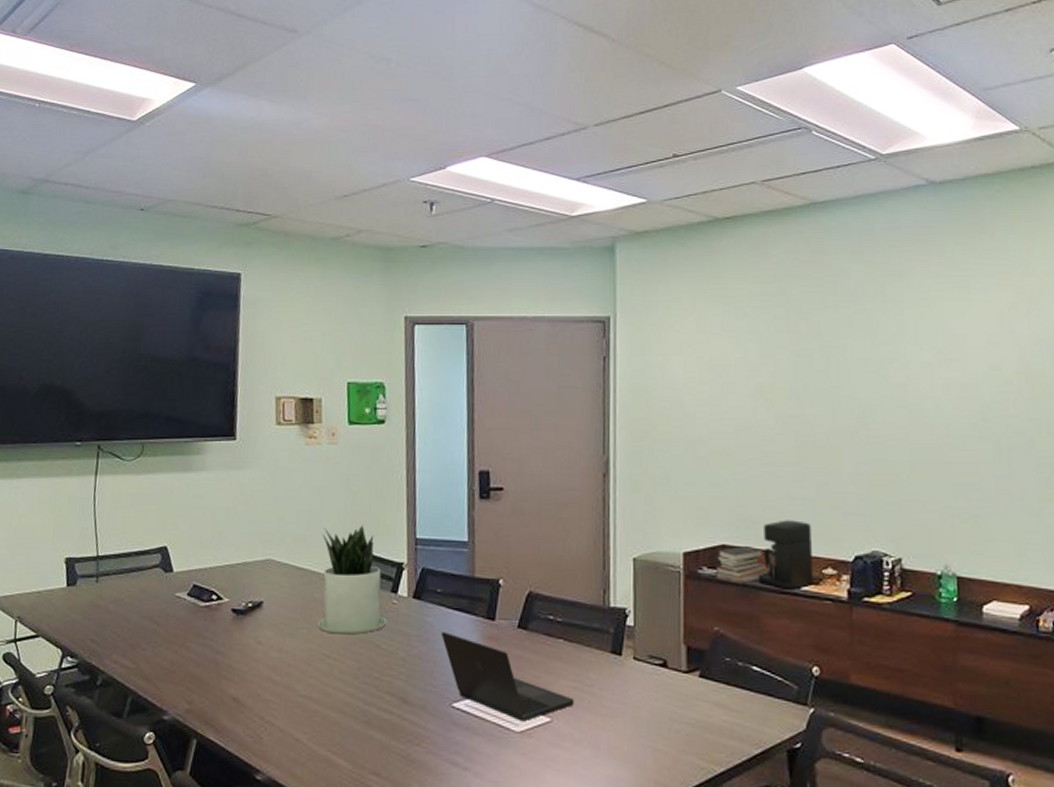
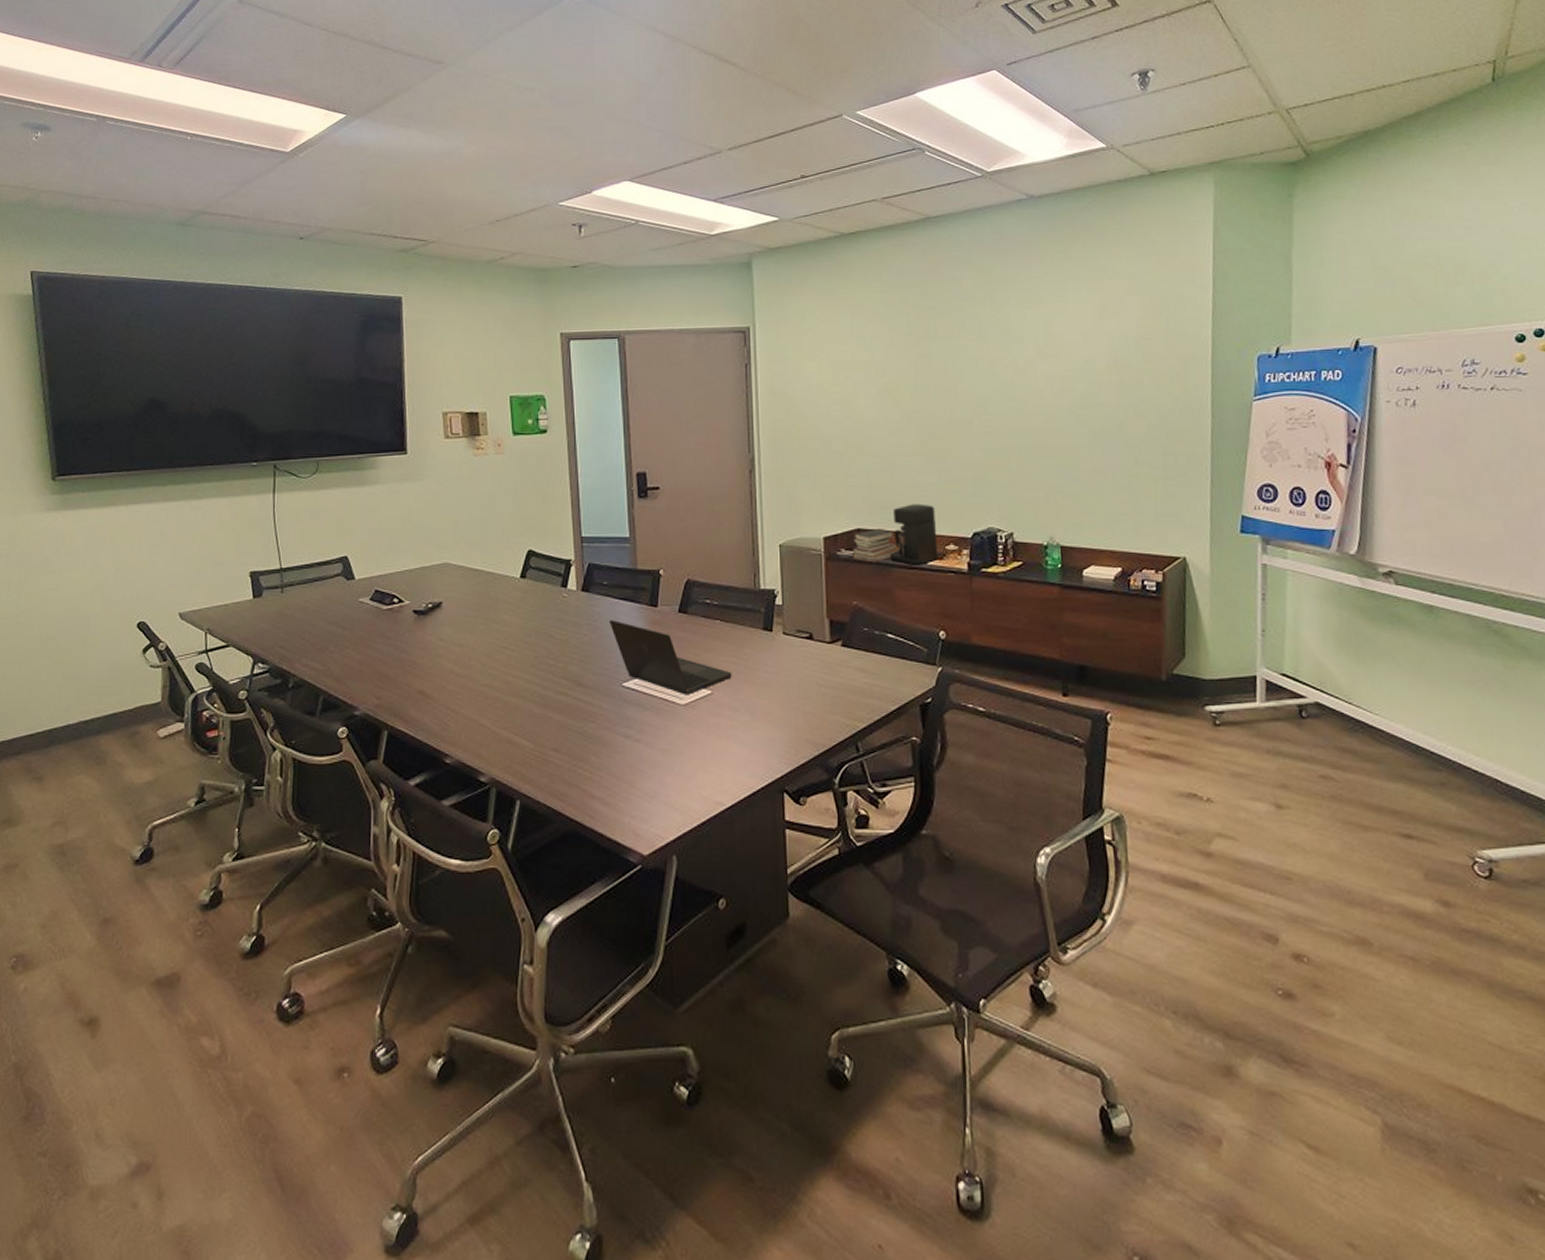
planter: present [316,525,388,635] -> none [493,527,559,628]

